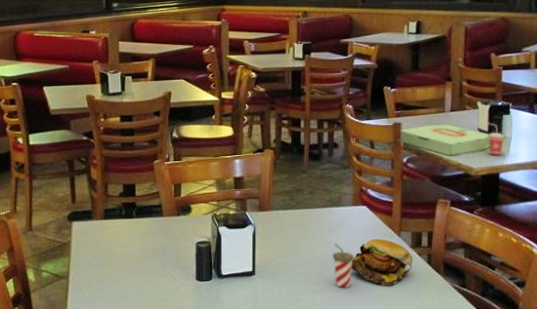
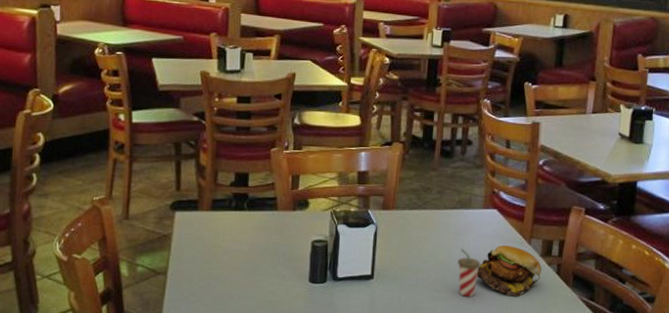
pizza box: present [397,124,490,156] -> none [535,126,630,161]
beverage cup: present [486,123,504,155] -> none [627,127,645,163]

